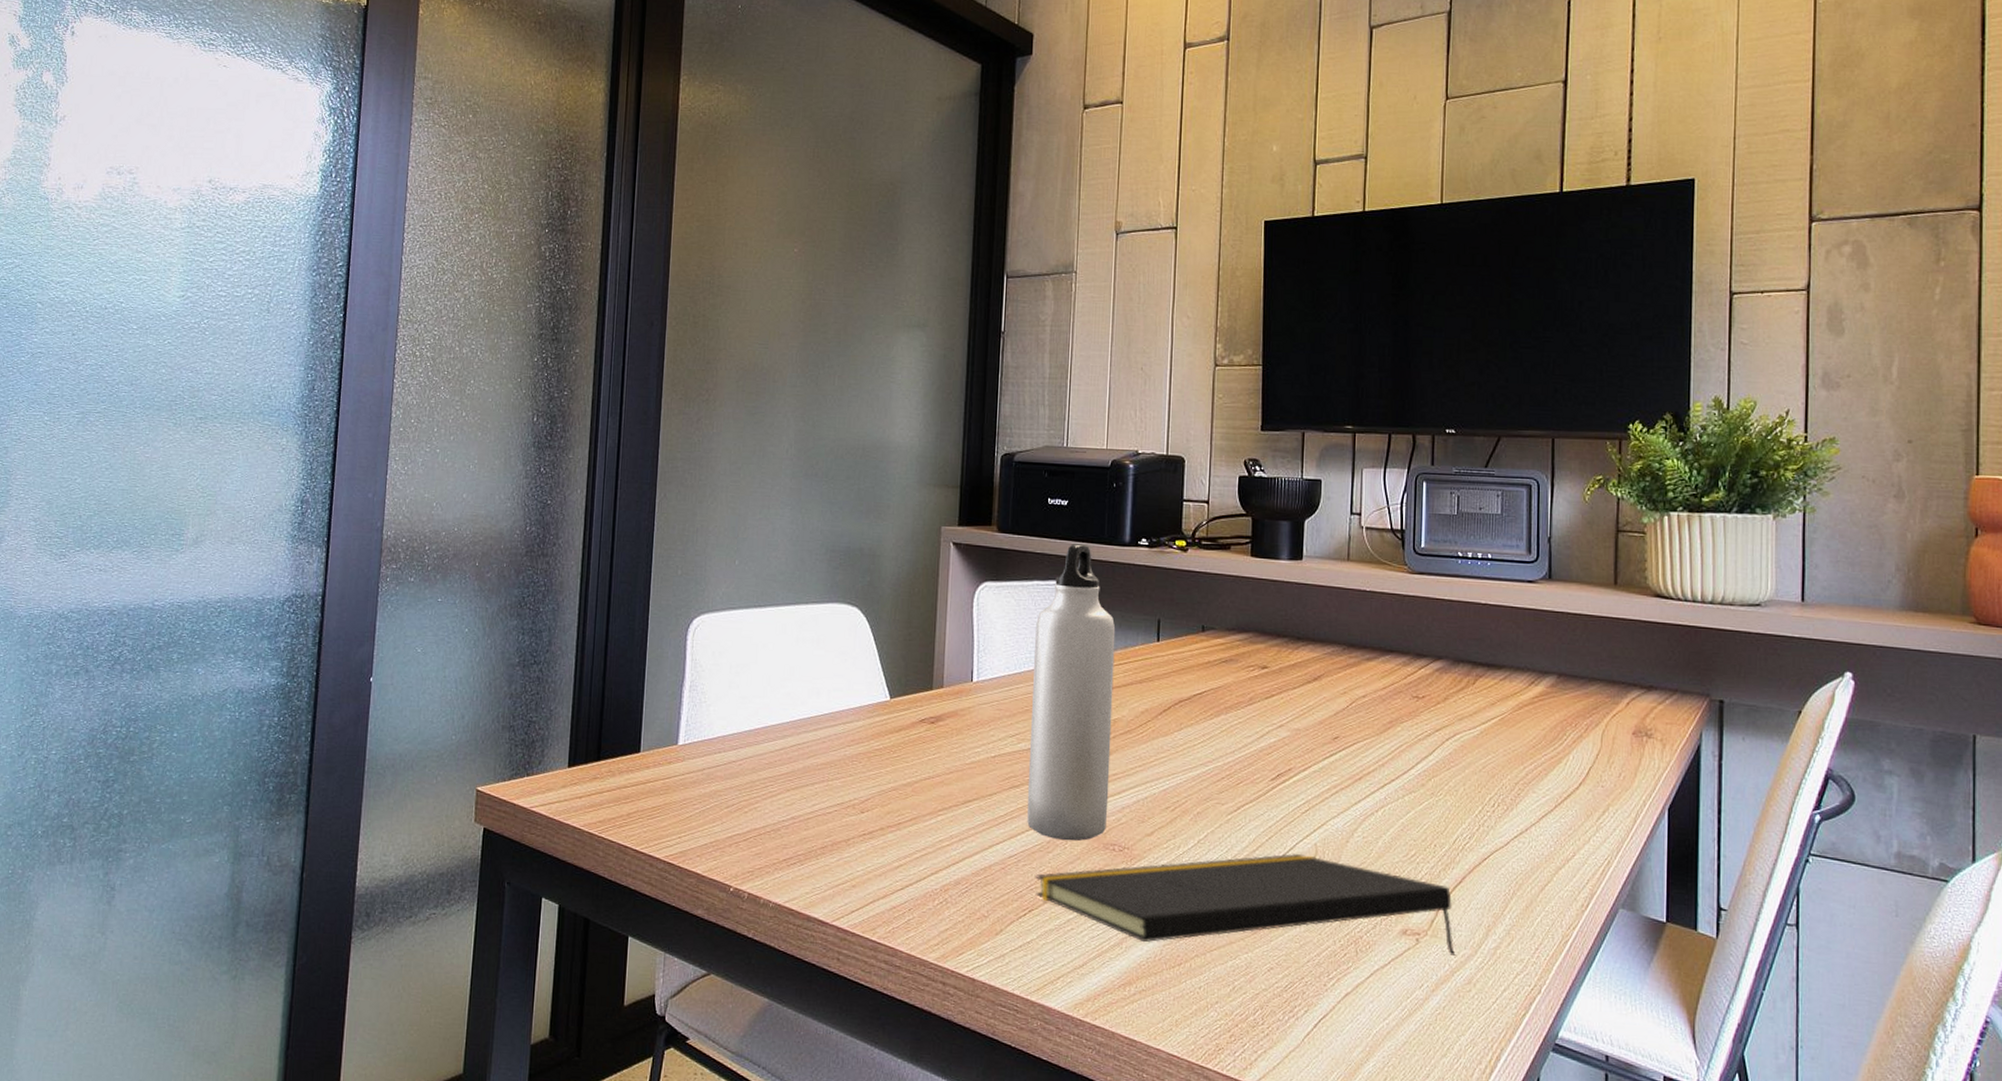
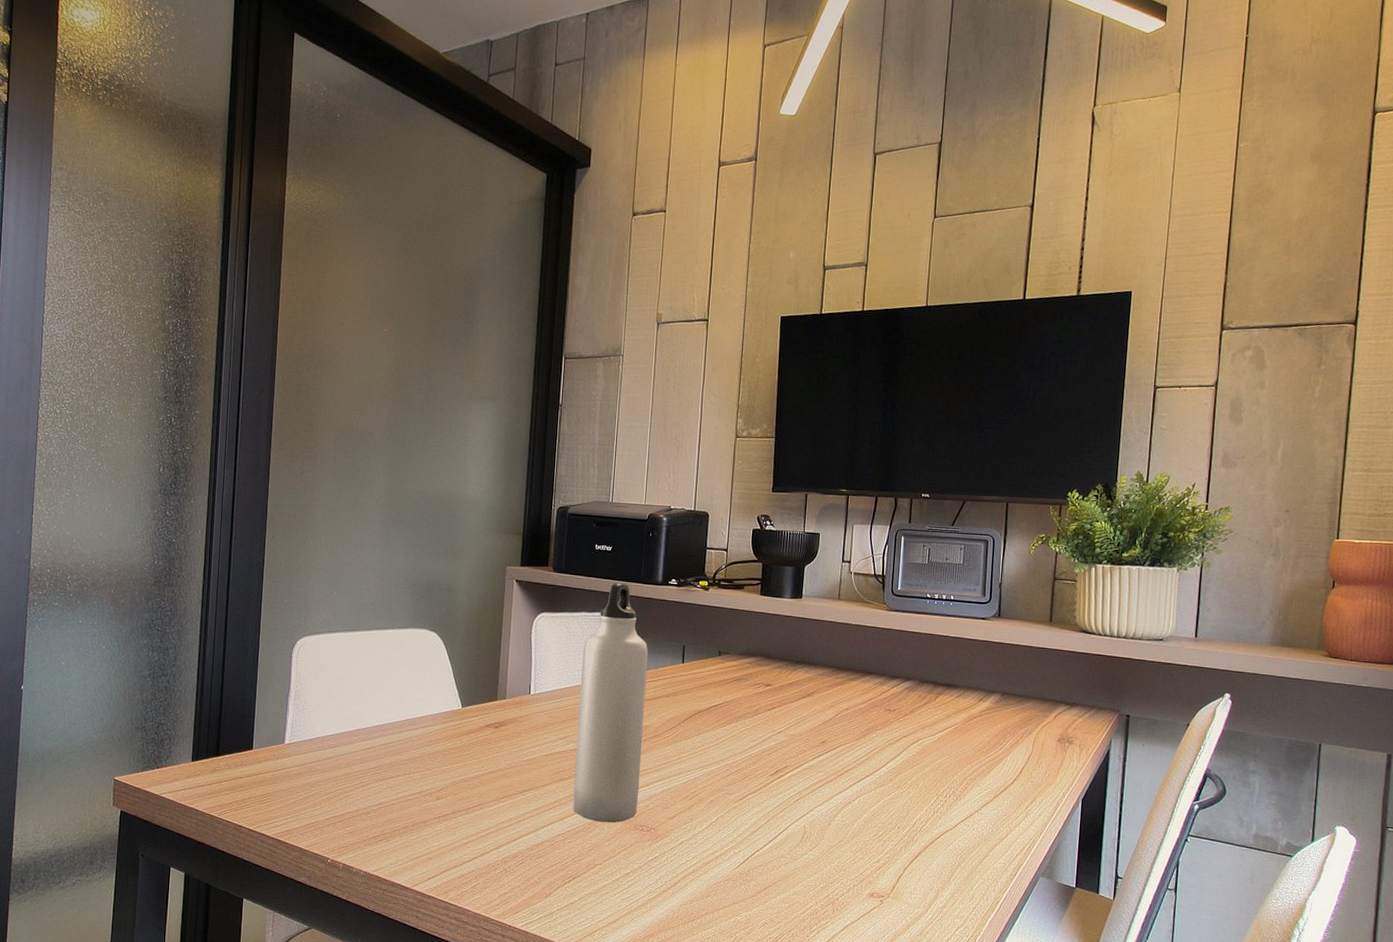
notepad: present [1035,853,1456,957] -> none [579,833,911,914]

